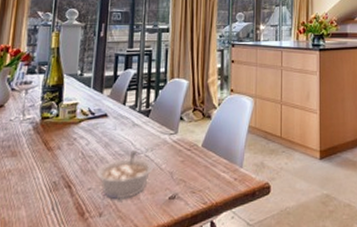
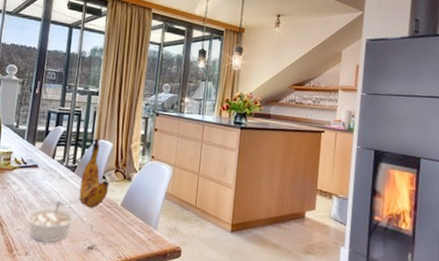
banana: none [155,78,188,154] -> present [79,138,110,208]

